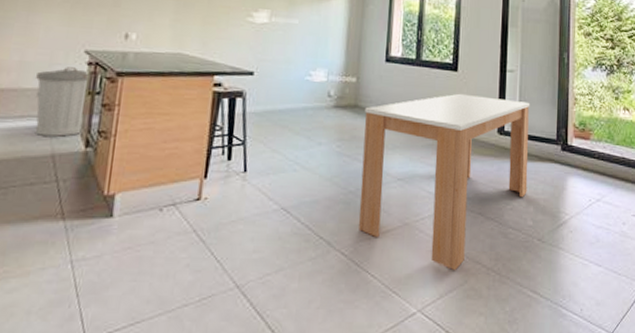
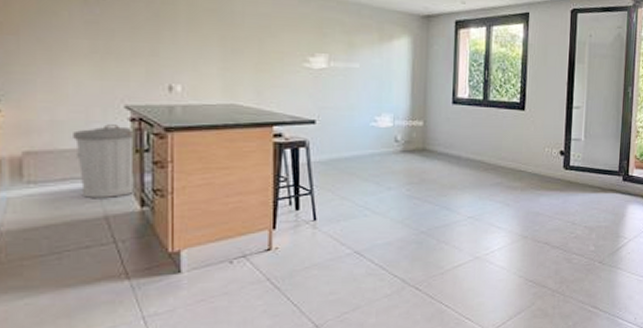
dining table: present [359,93,530,270] -> none [431,132,595,295]

